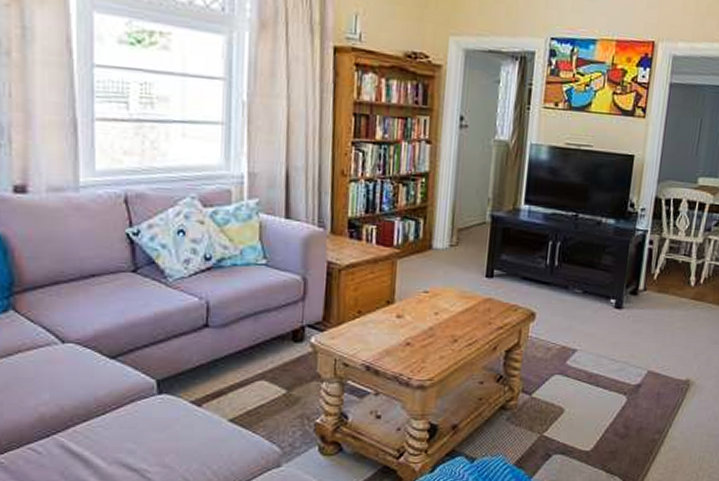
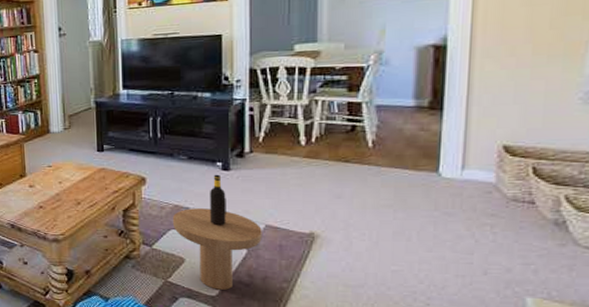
side table: none [556,312,644,444] -> present [172,174,262,290]

